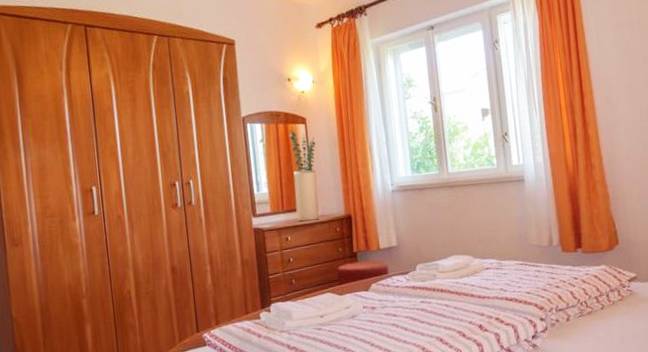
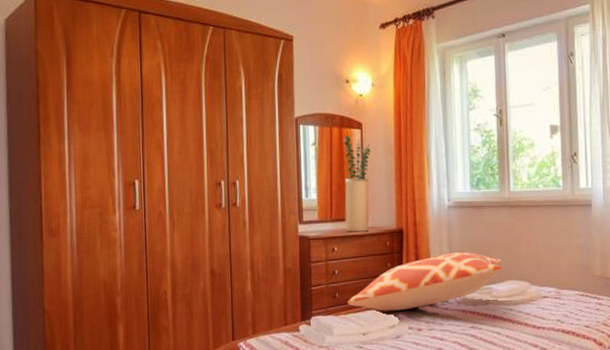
pillow: none [303,231,447,294] -> present [347,251,503,311]

